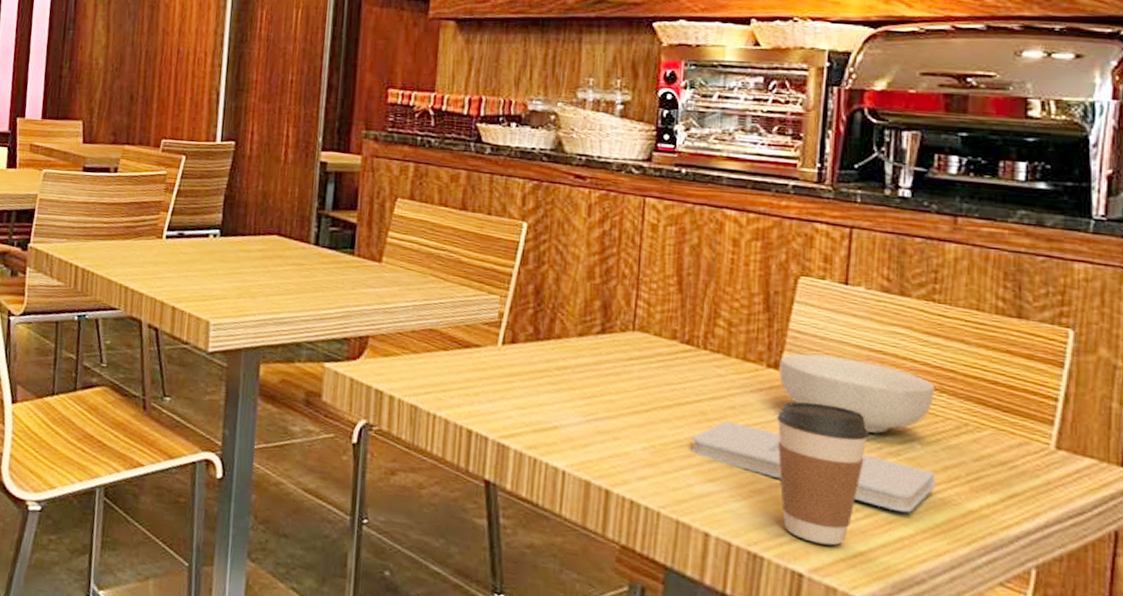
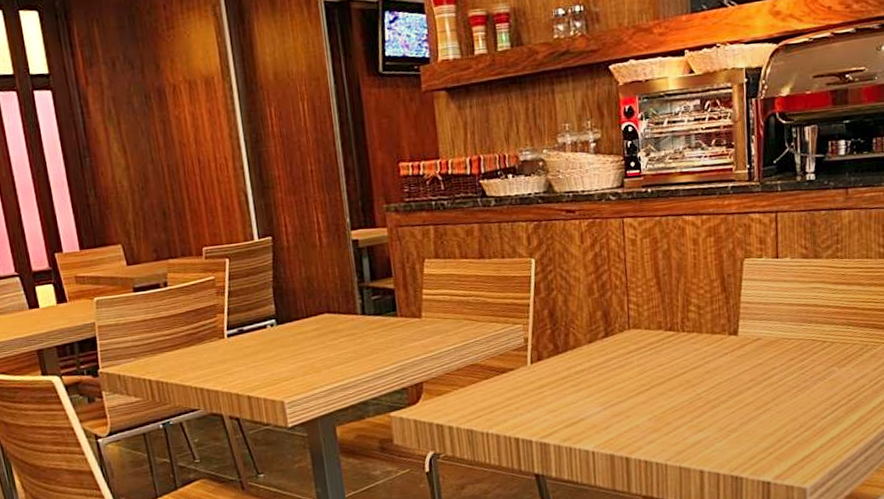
notepad: present [691,421,936,512] -> none [682,383,851,420]
coffee cup: present [776,401,870,546] -> none [740,352,804,458]
cereal bowl: present [779,353,934,434] -> none [737,314,844,367]

